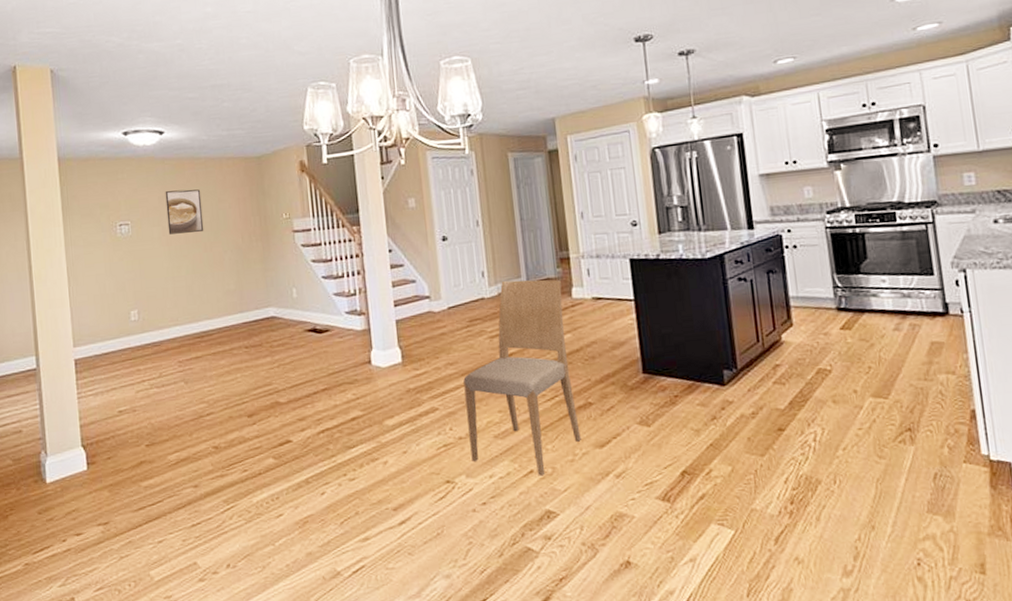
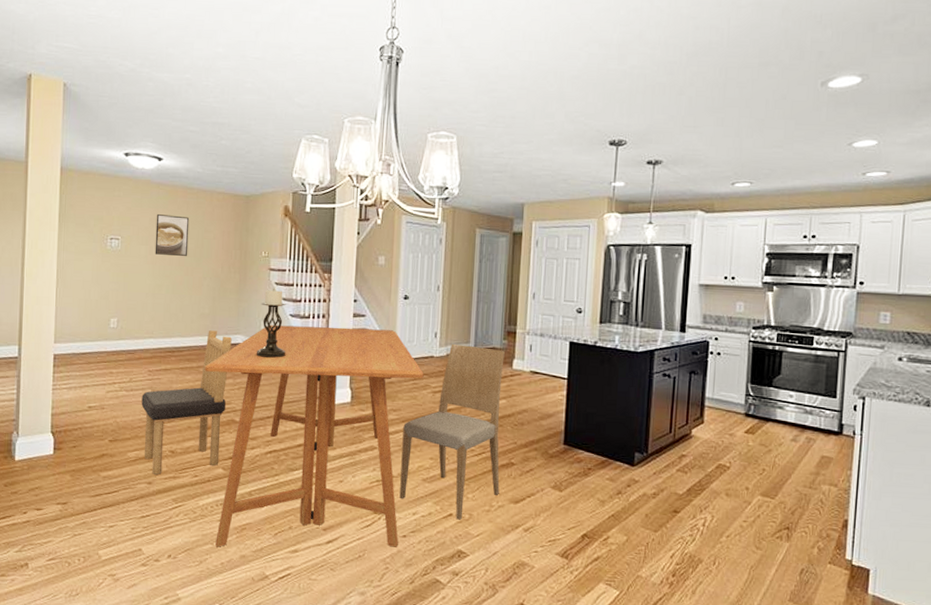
dining chair: none [174,307,268,476] -> present [141,330,232,475]
dining table: none [239,276,479,548] -> present [205,324,424,547]
candle holder: none [289,250,324,329] -> present [256,288,286,359]

